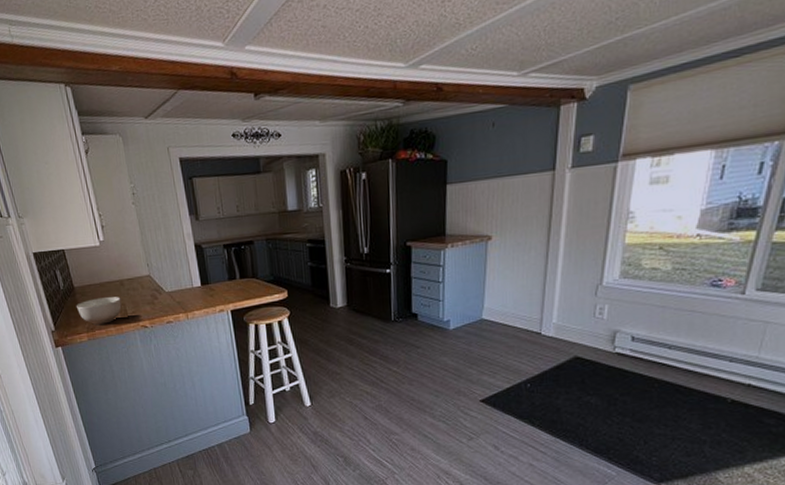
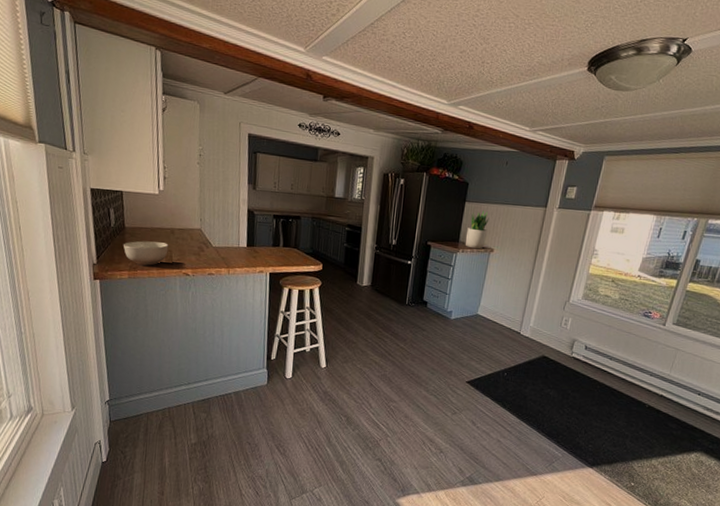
planter: none [453,190,481,241] -> present [465,211,489,250]

